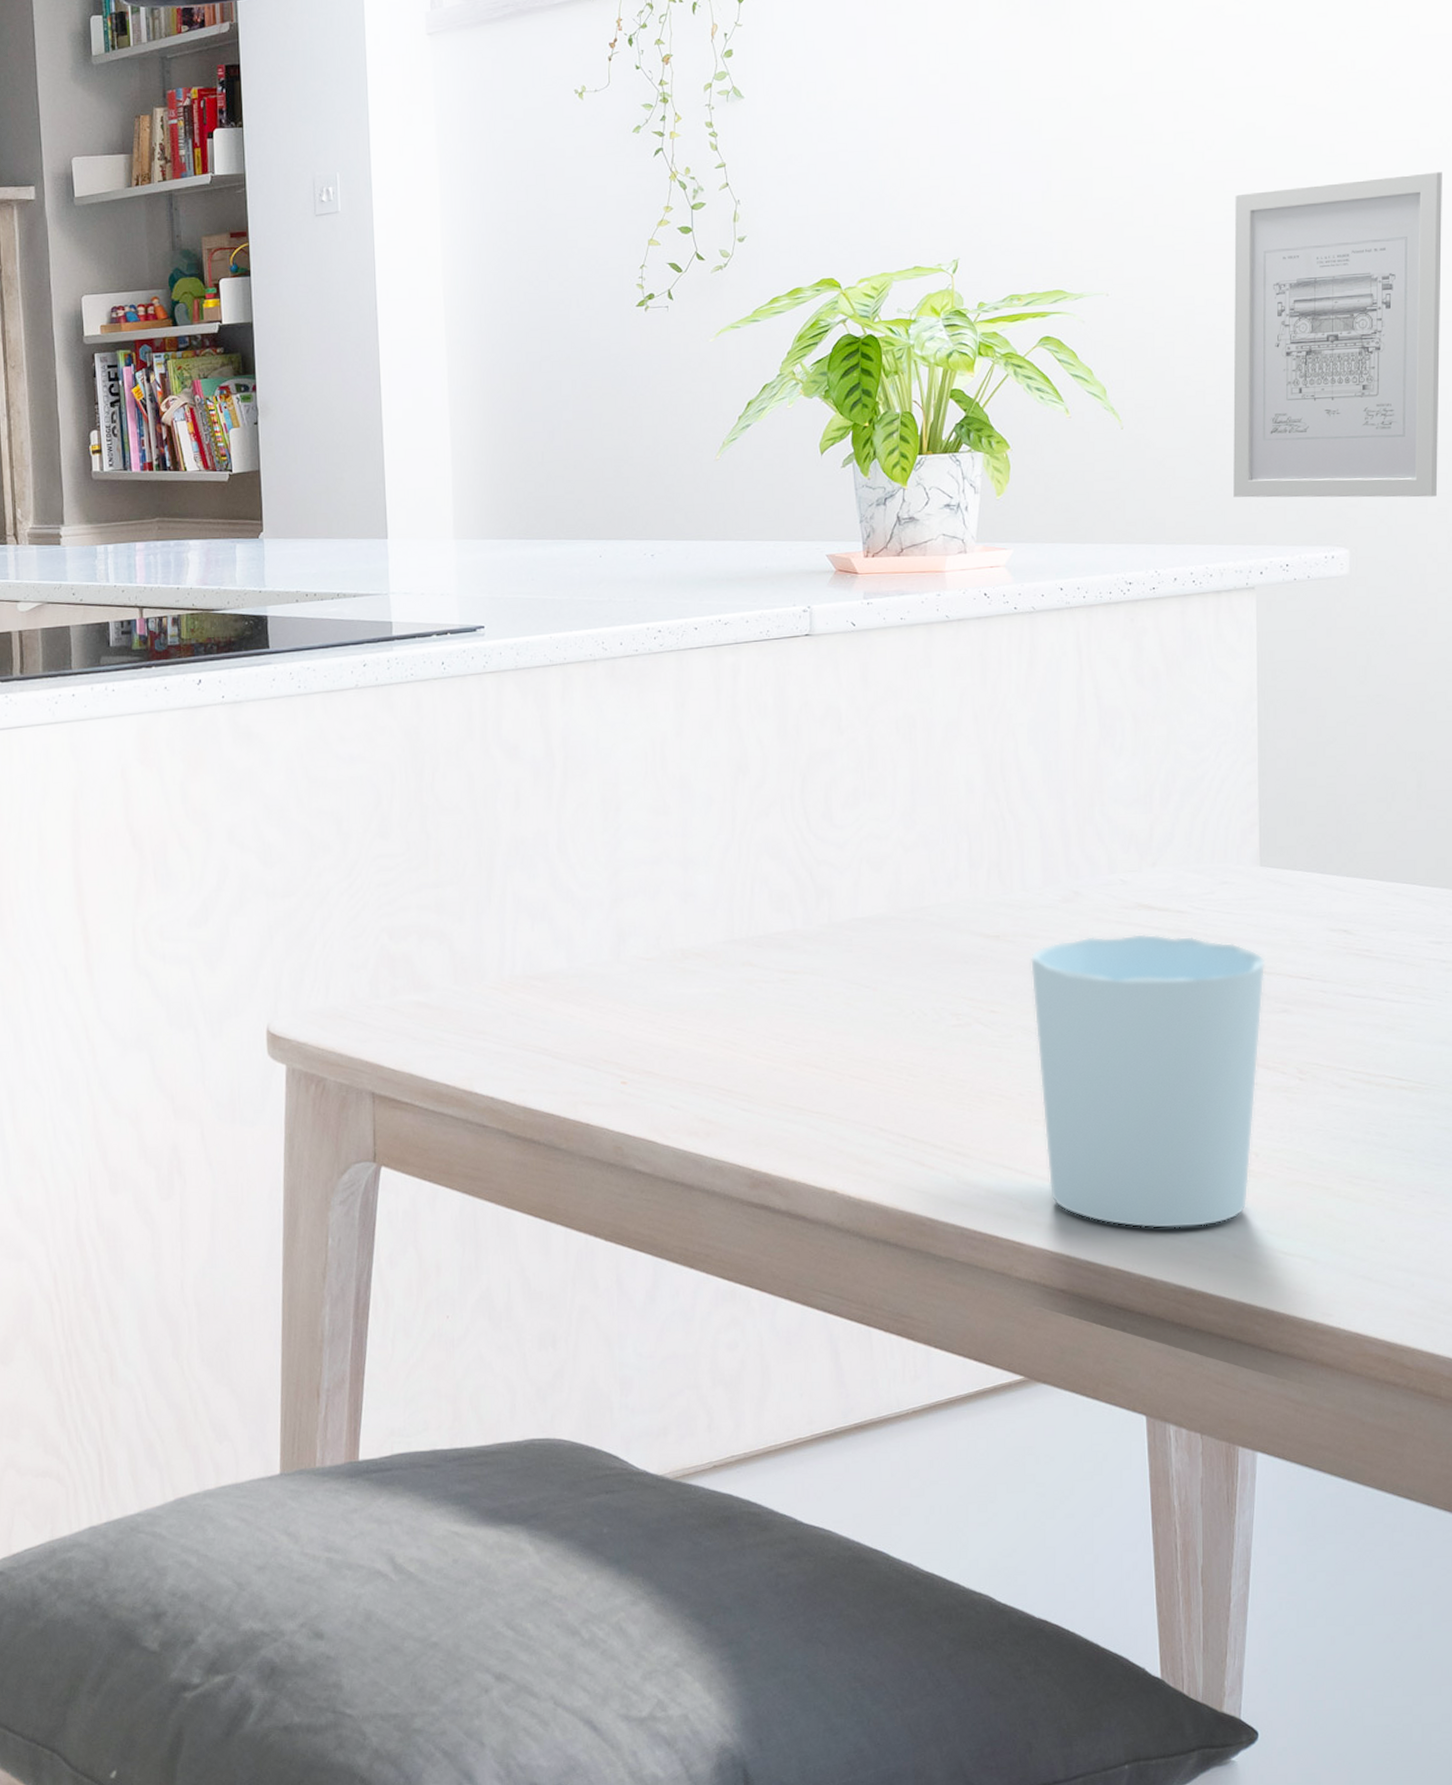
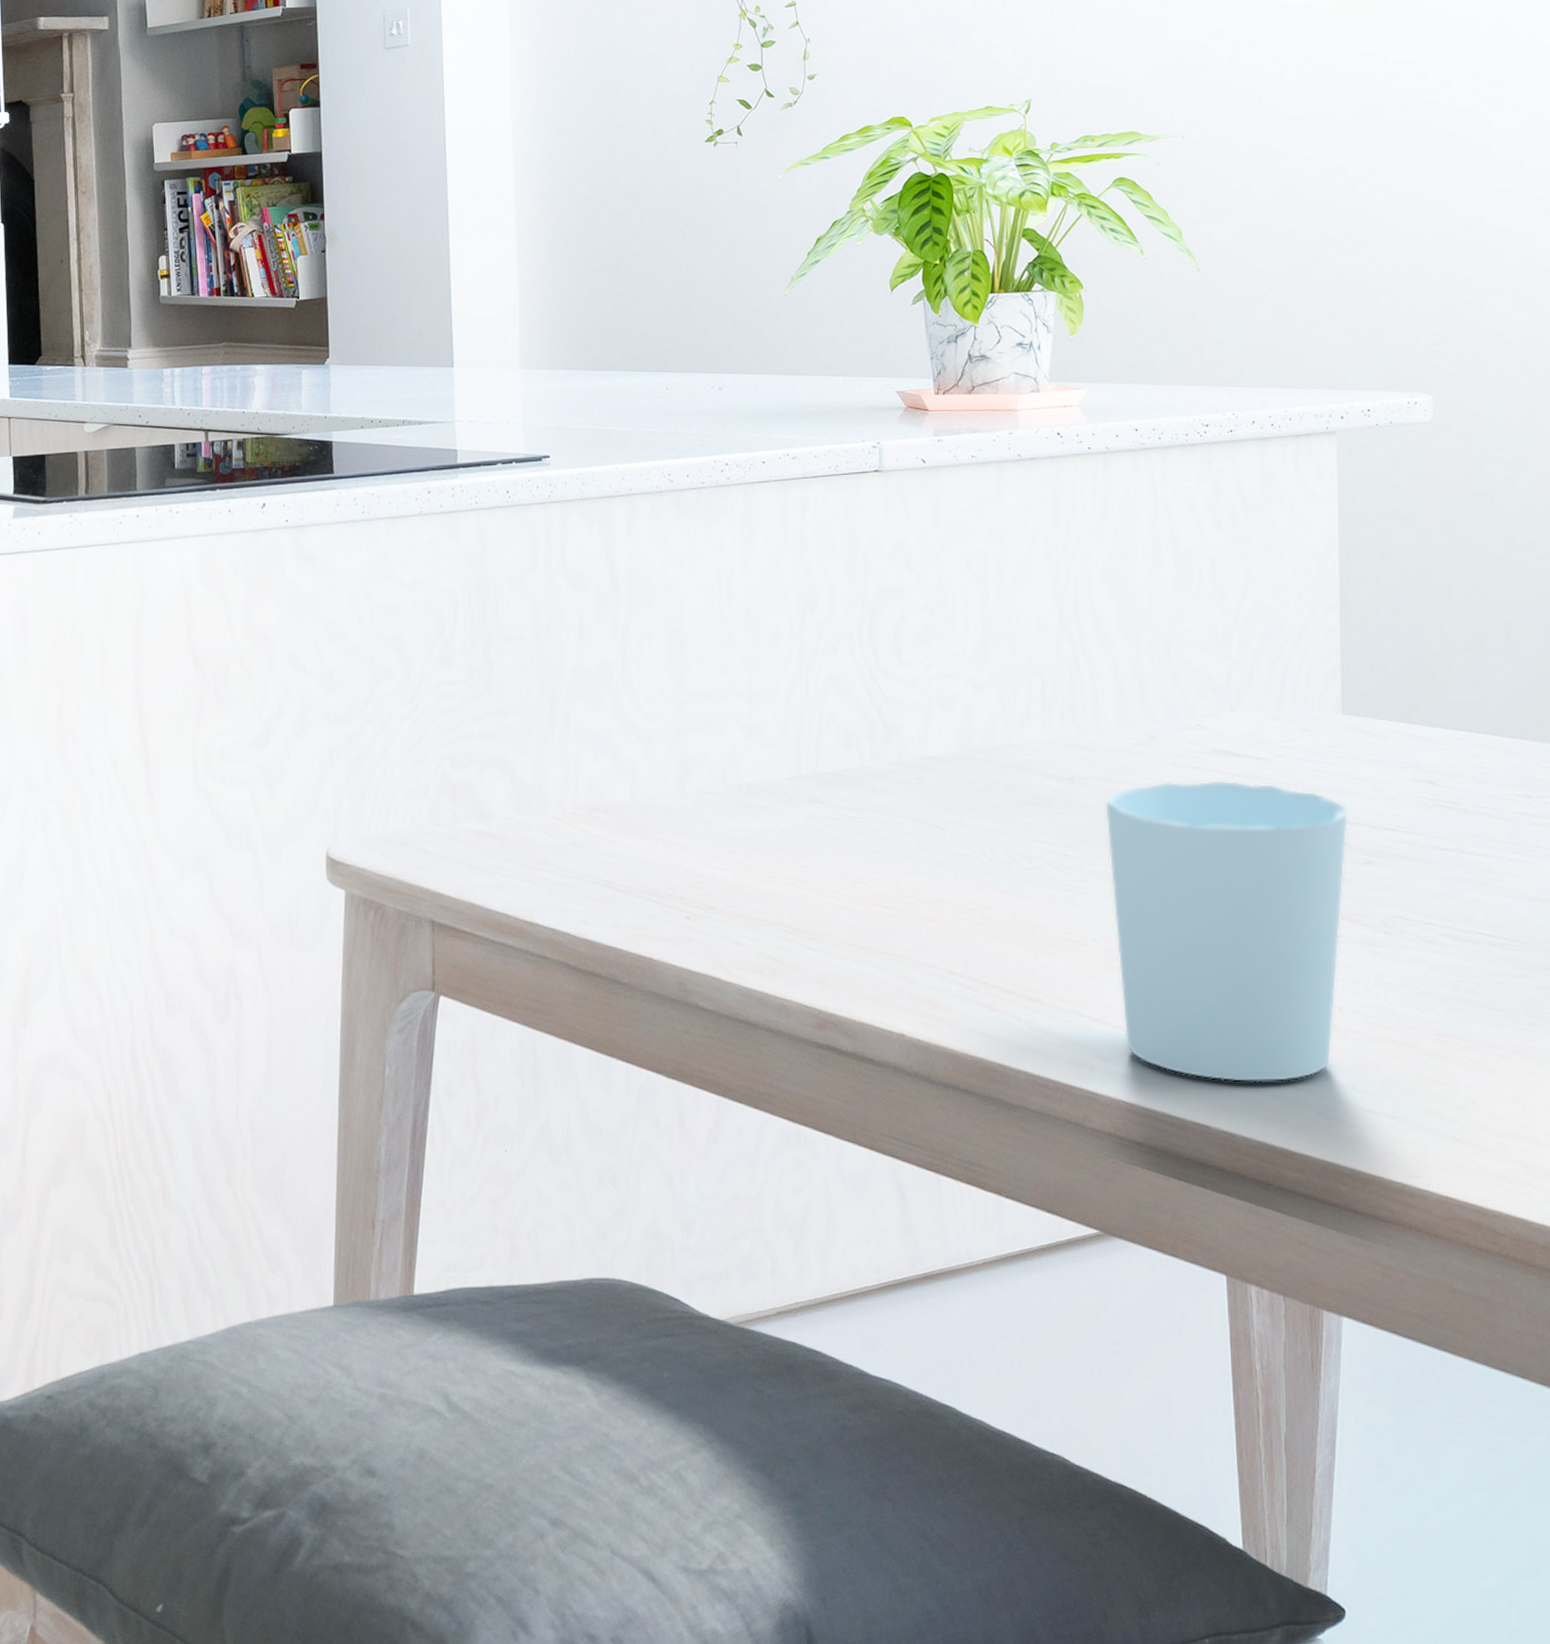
wall art: present [1233,172,1442,498] -> none [1312,19,1526,345]

